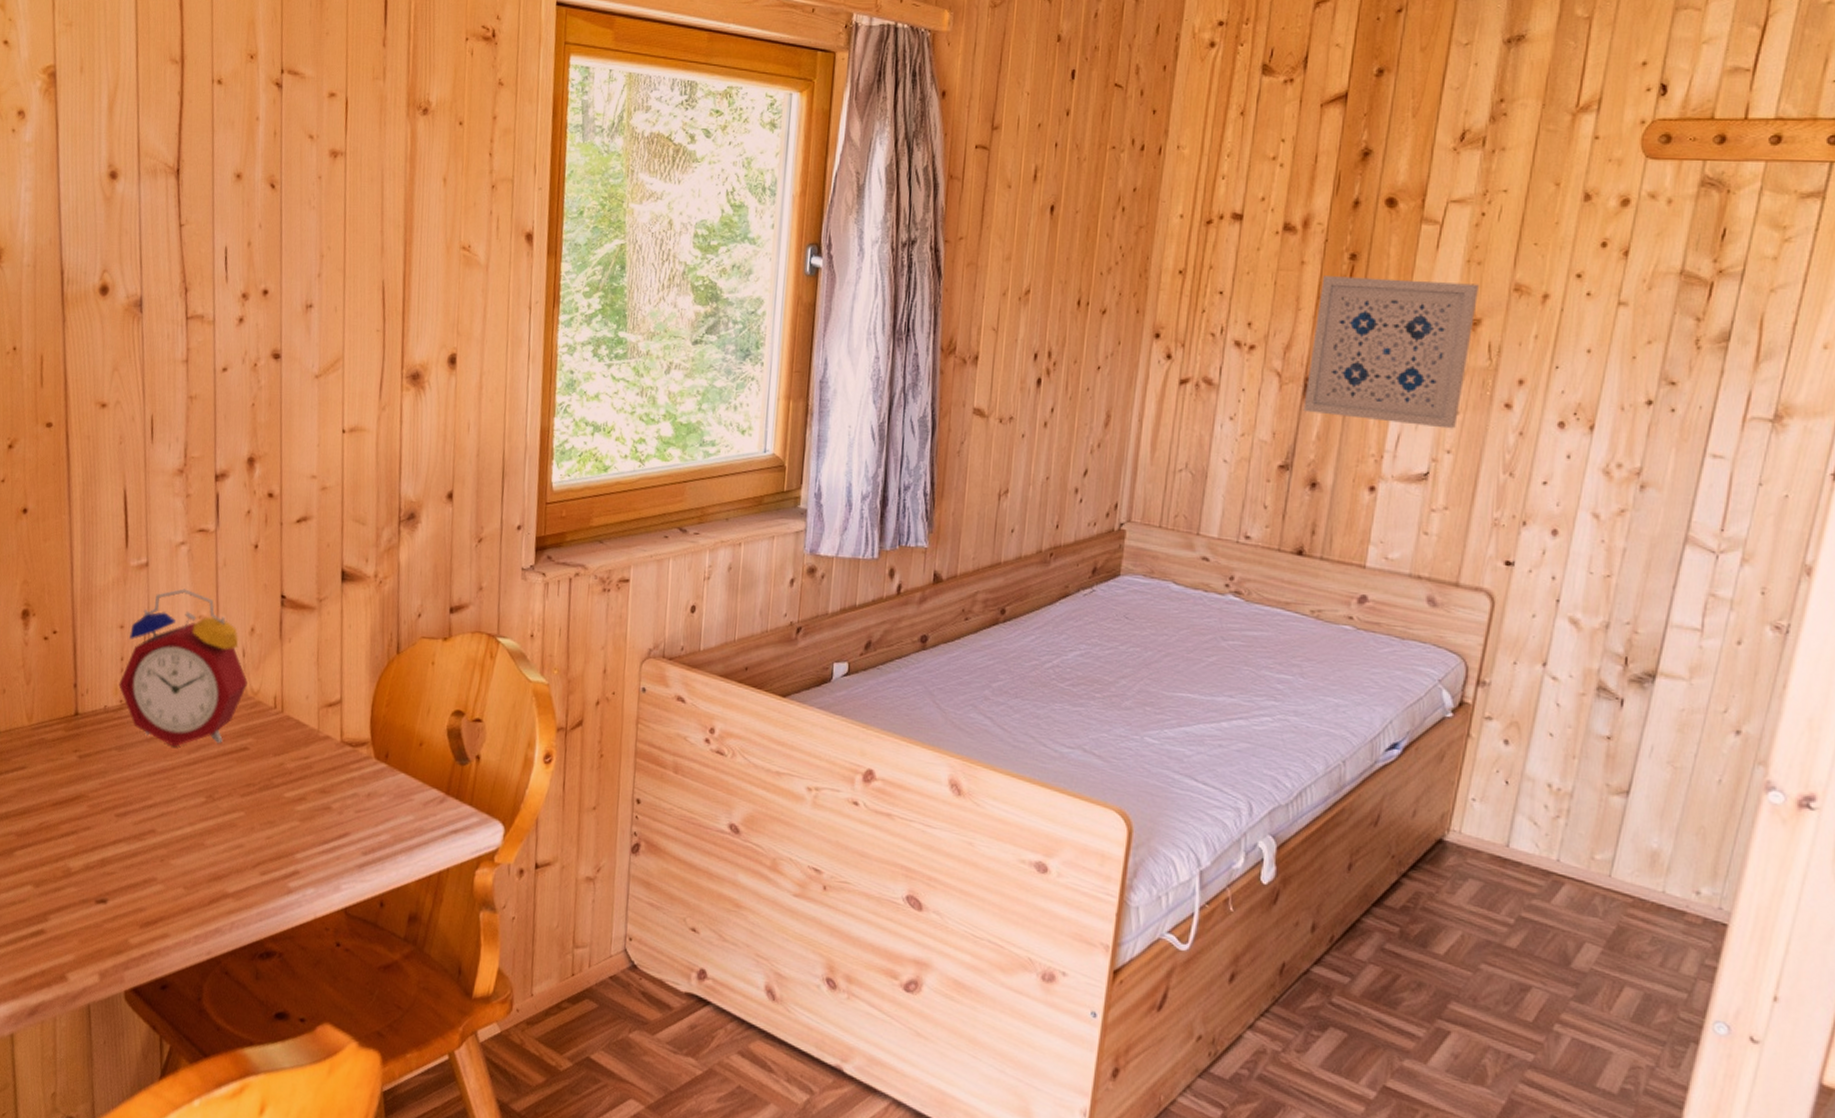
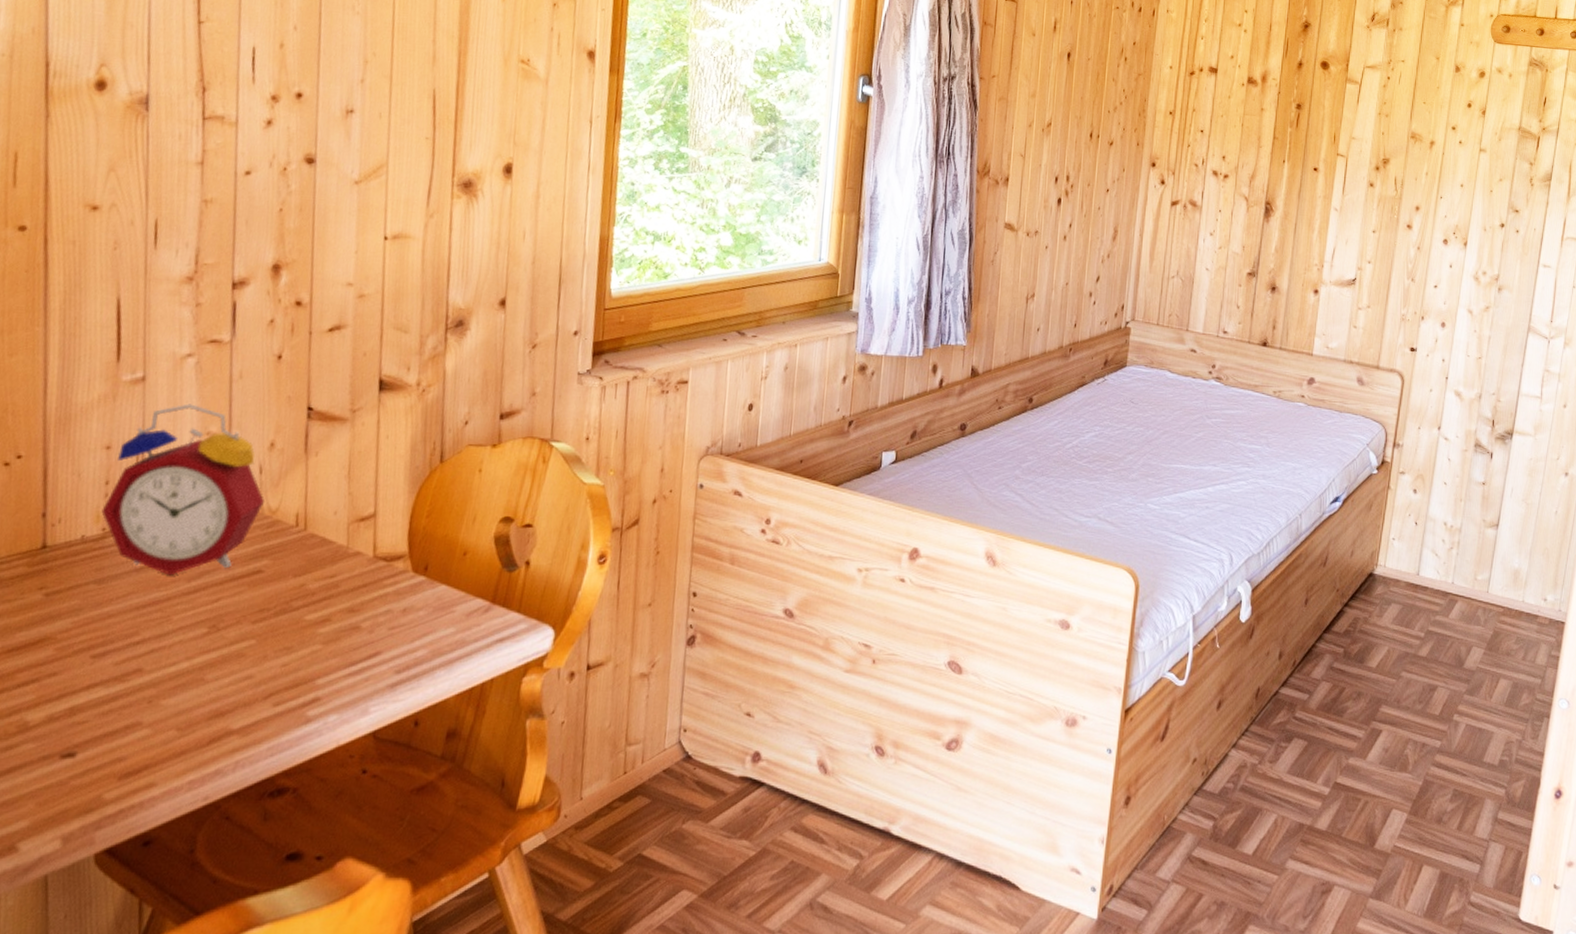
wall art: present [1303,276,1479,429] -> none [1265,121,1387,244]

